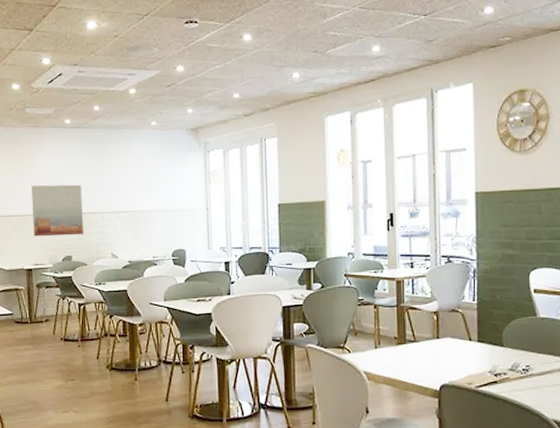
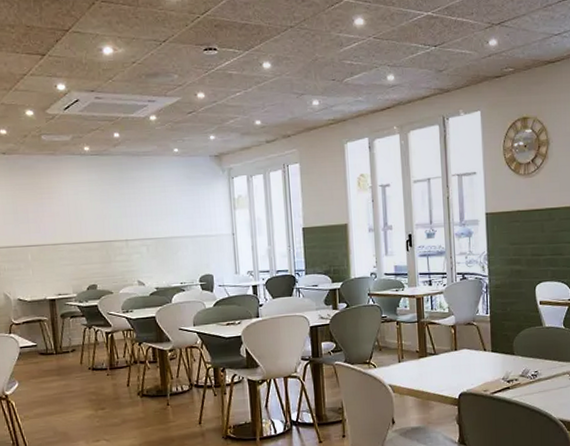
wall art: present [31,184,84,237] -> none [51,212,108,267]

